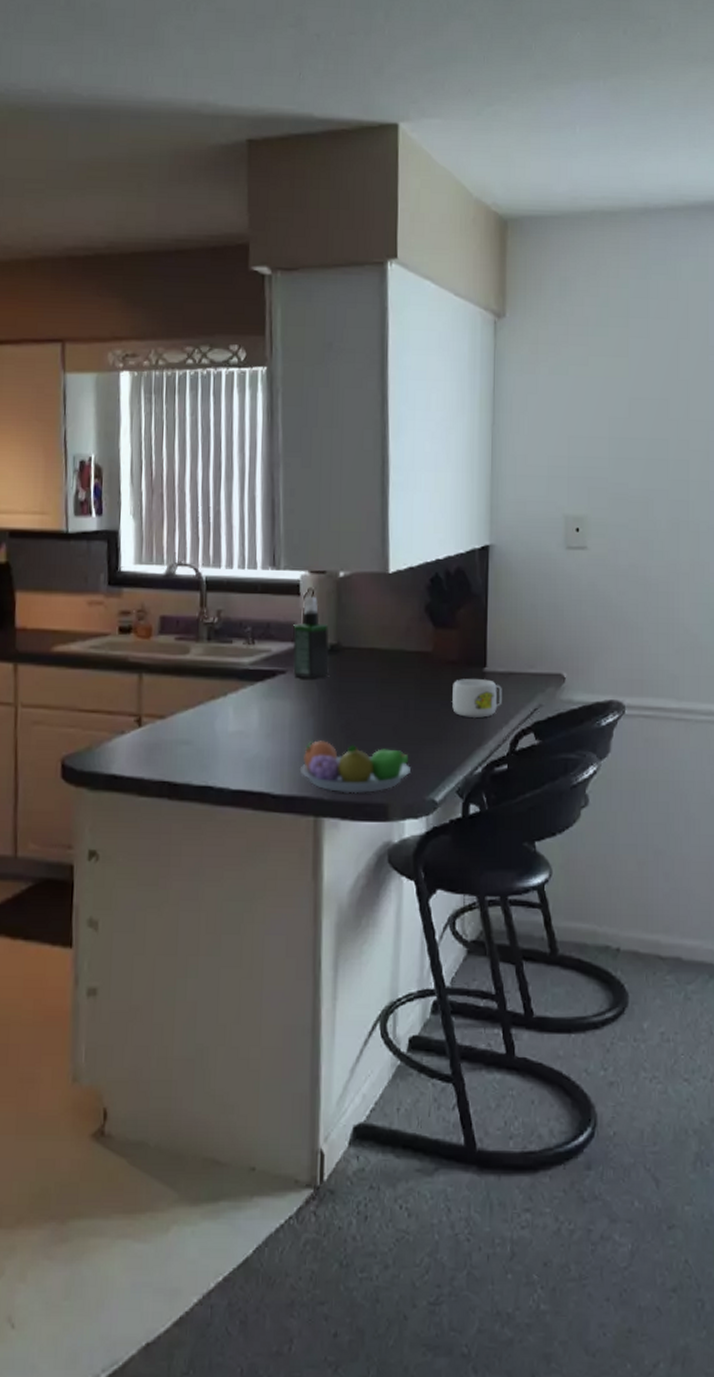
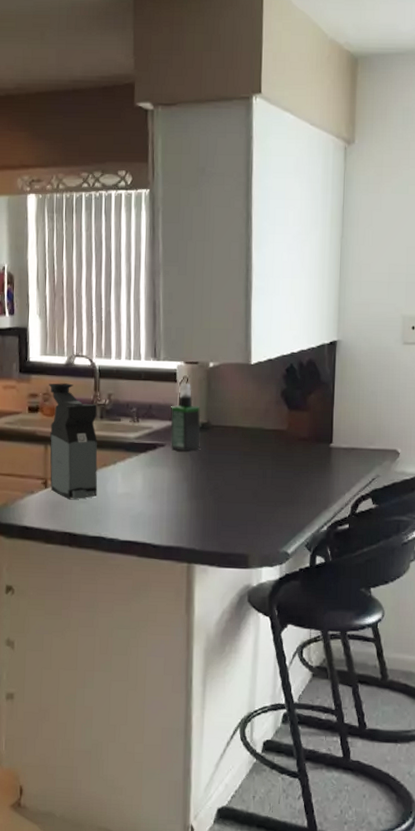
coffee maker: none [144,597,204,741] -> present [49,383,98,500]
fruit bowl: present [299,740,410,794] -> none [175,501,267,545]
mug: present [451,679,502,718] -> none [302,453,345,485]

